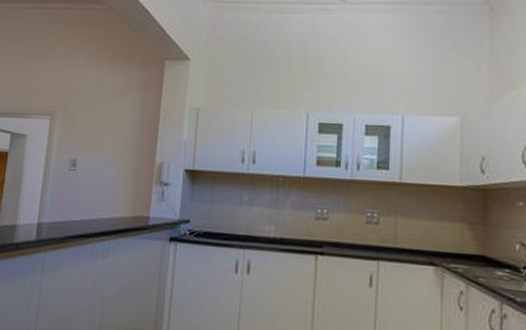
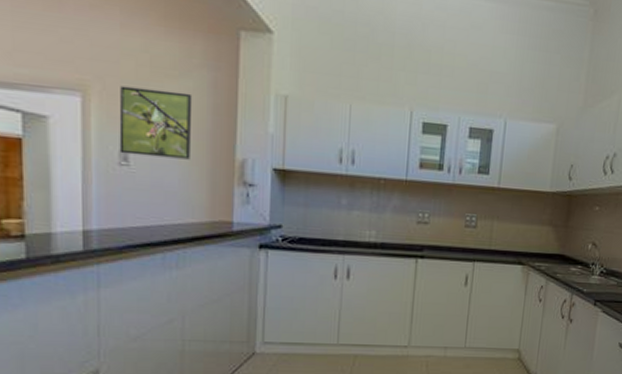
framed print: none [70,109,127,164] -> present [119,85,193,160]

